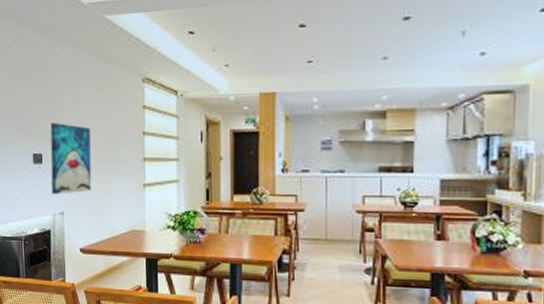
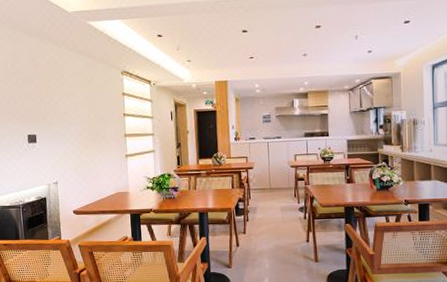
wall art: present [50,123,92,194] -> none [42,108,81,168]

